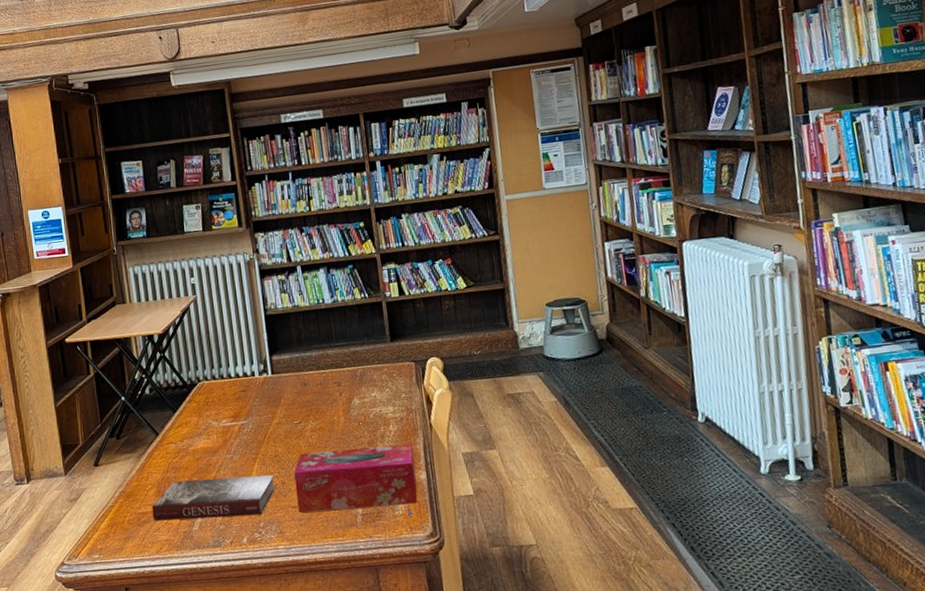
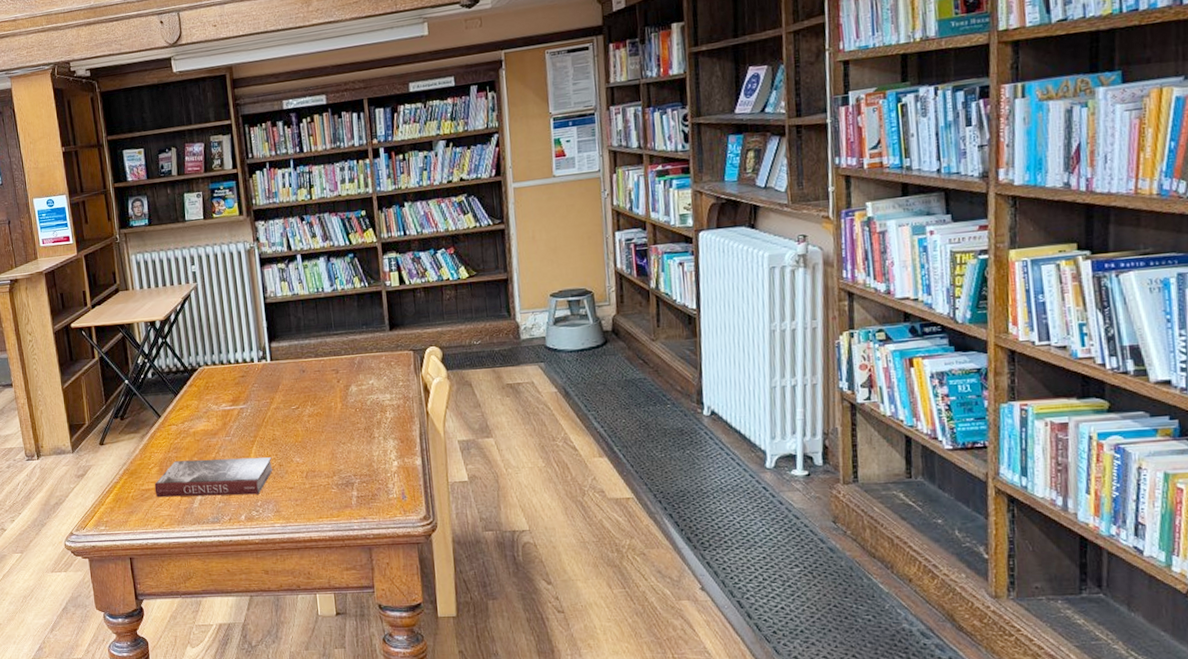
tissue box: present [294,444,418,513] -> none [291,430,412,493]

